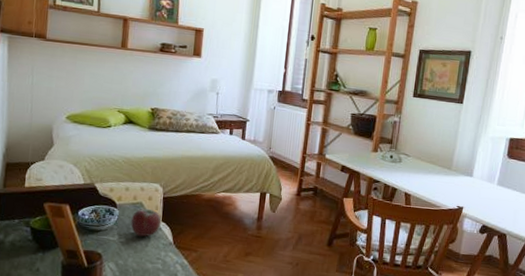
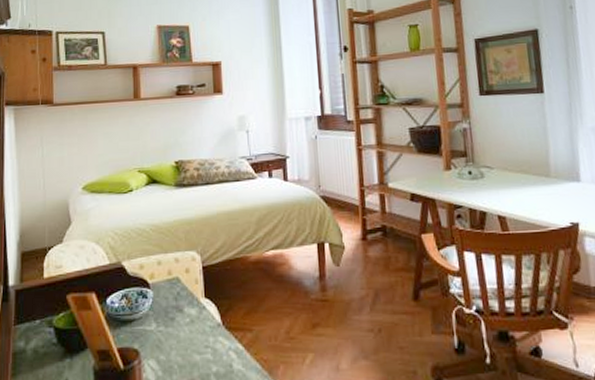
apple: present [131,208,162,237] -> none [168,283,205,321]

